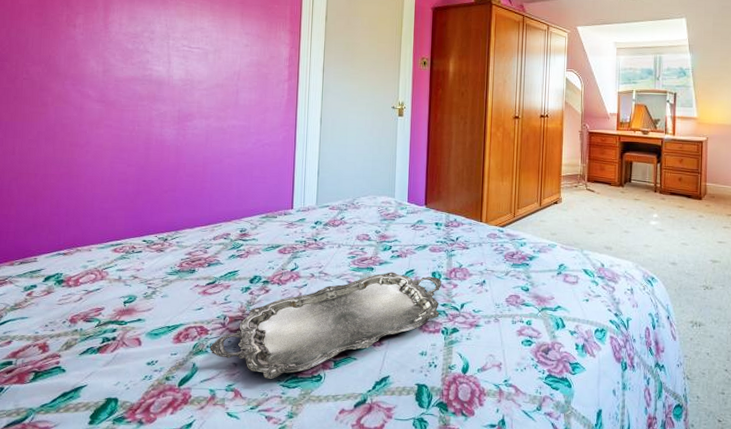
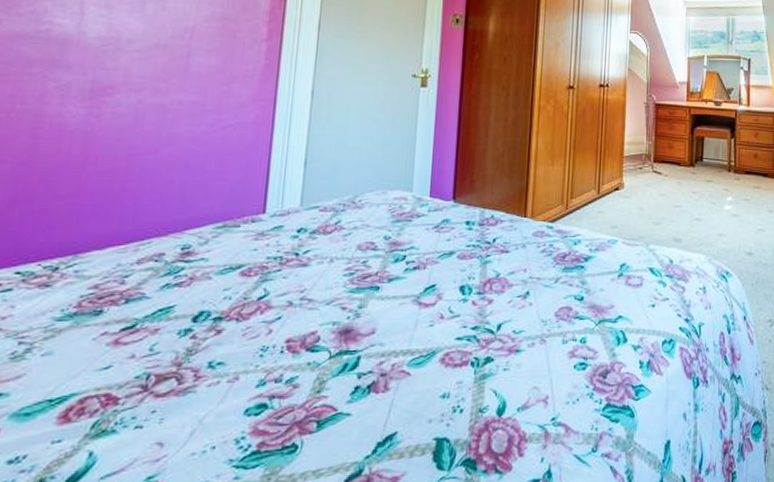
serving tray: present [210,272,442,379] -> none [119,290,473,460]

